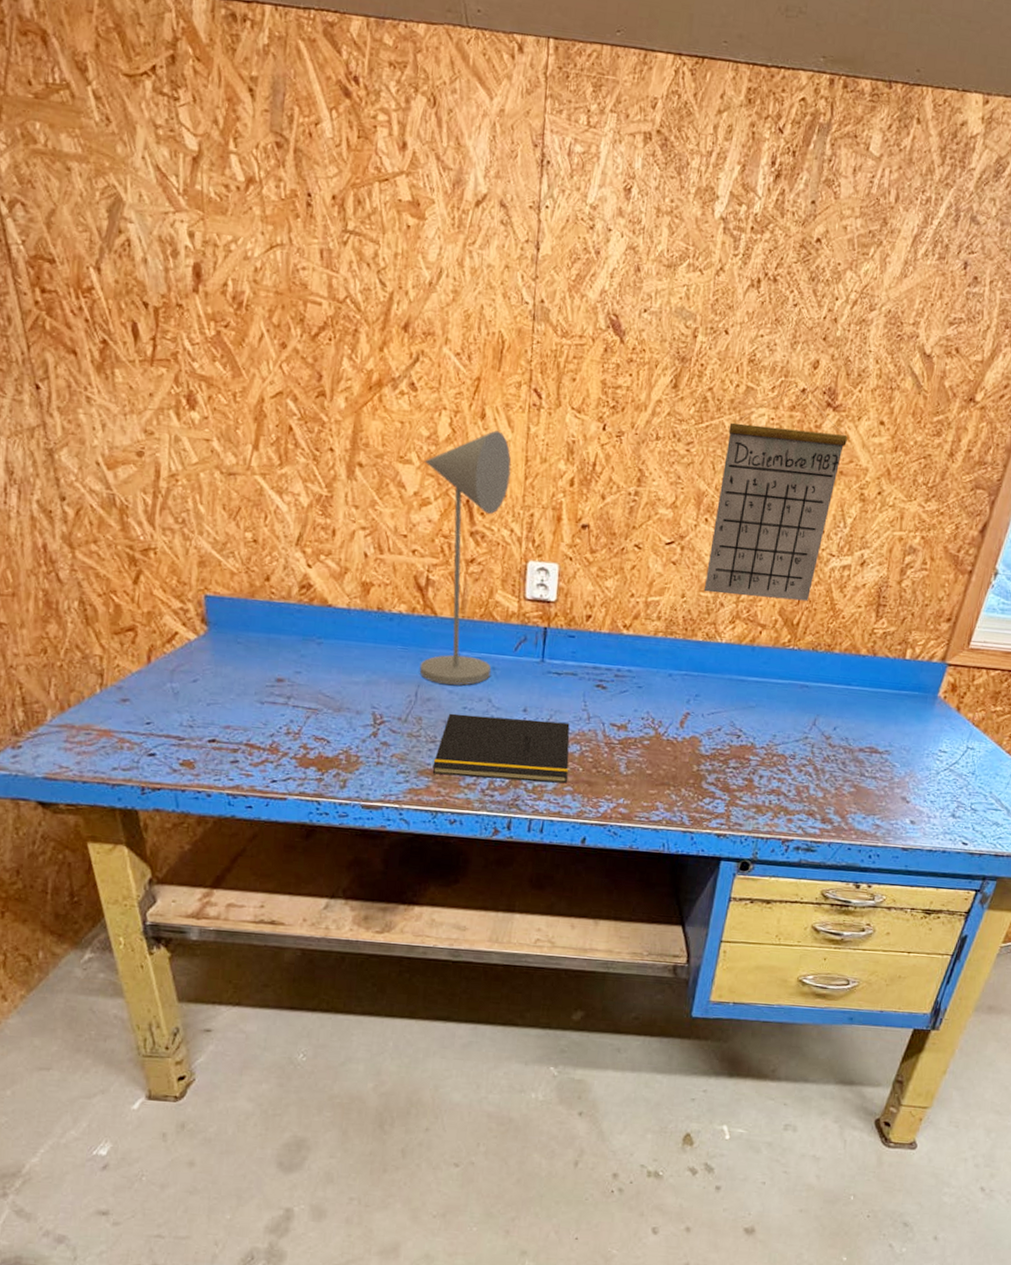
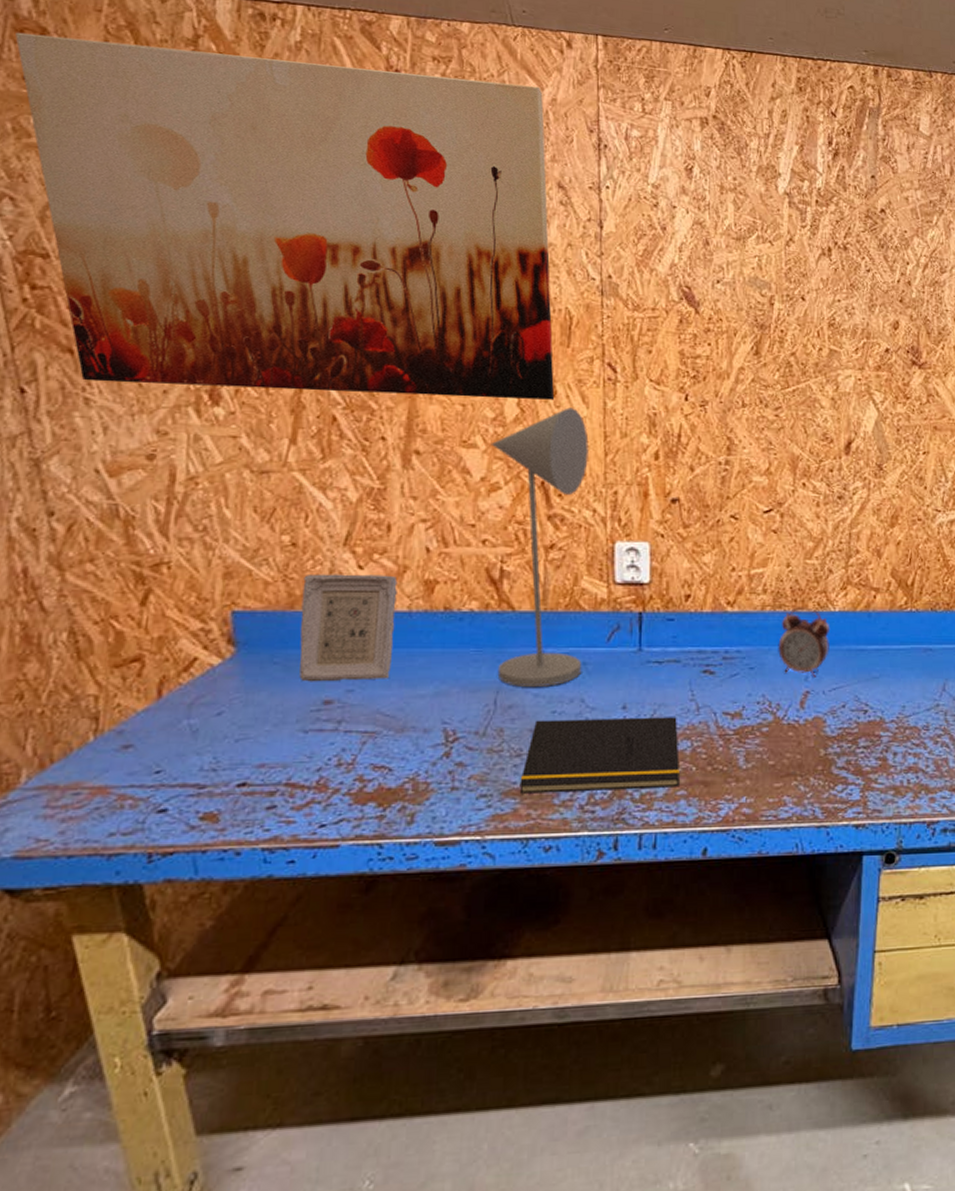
wall art: none [20,34,492,422] -> present [15,32,555,400]
picture frame: none [258,568,340,666] -> present [299,574,398,682]
alarm clock: none [665,635,716,701] -> present [778,607,831,677]
calendar: present [703,385,847,602] -> none [809,346,937,560]

